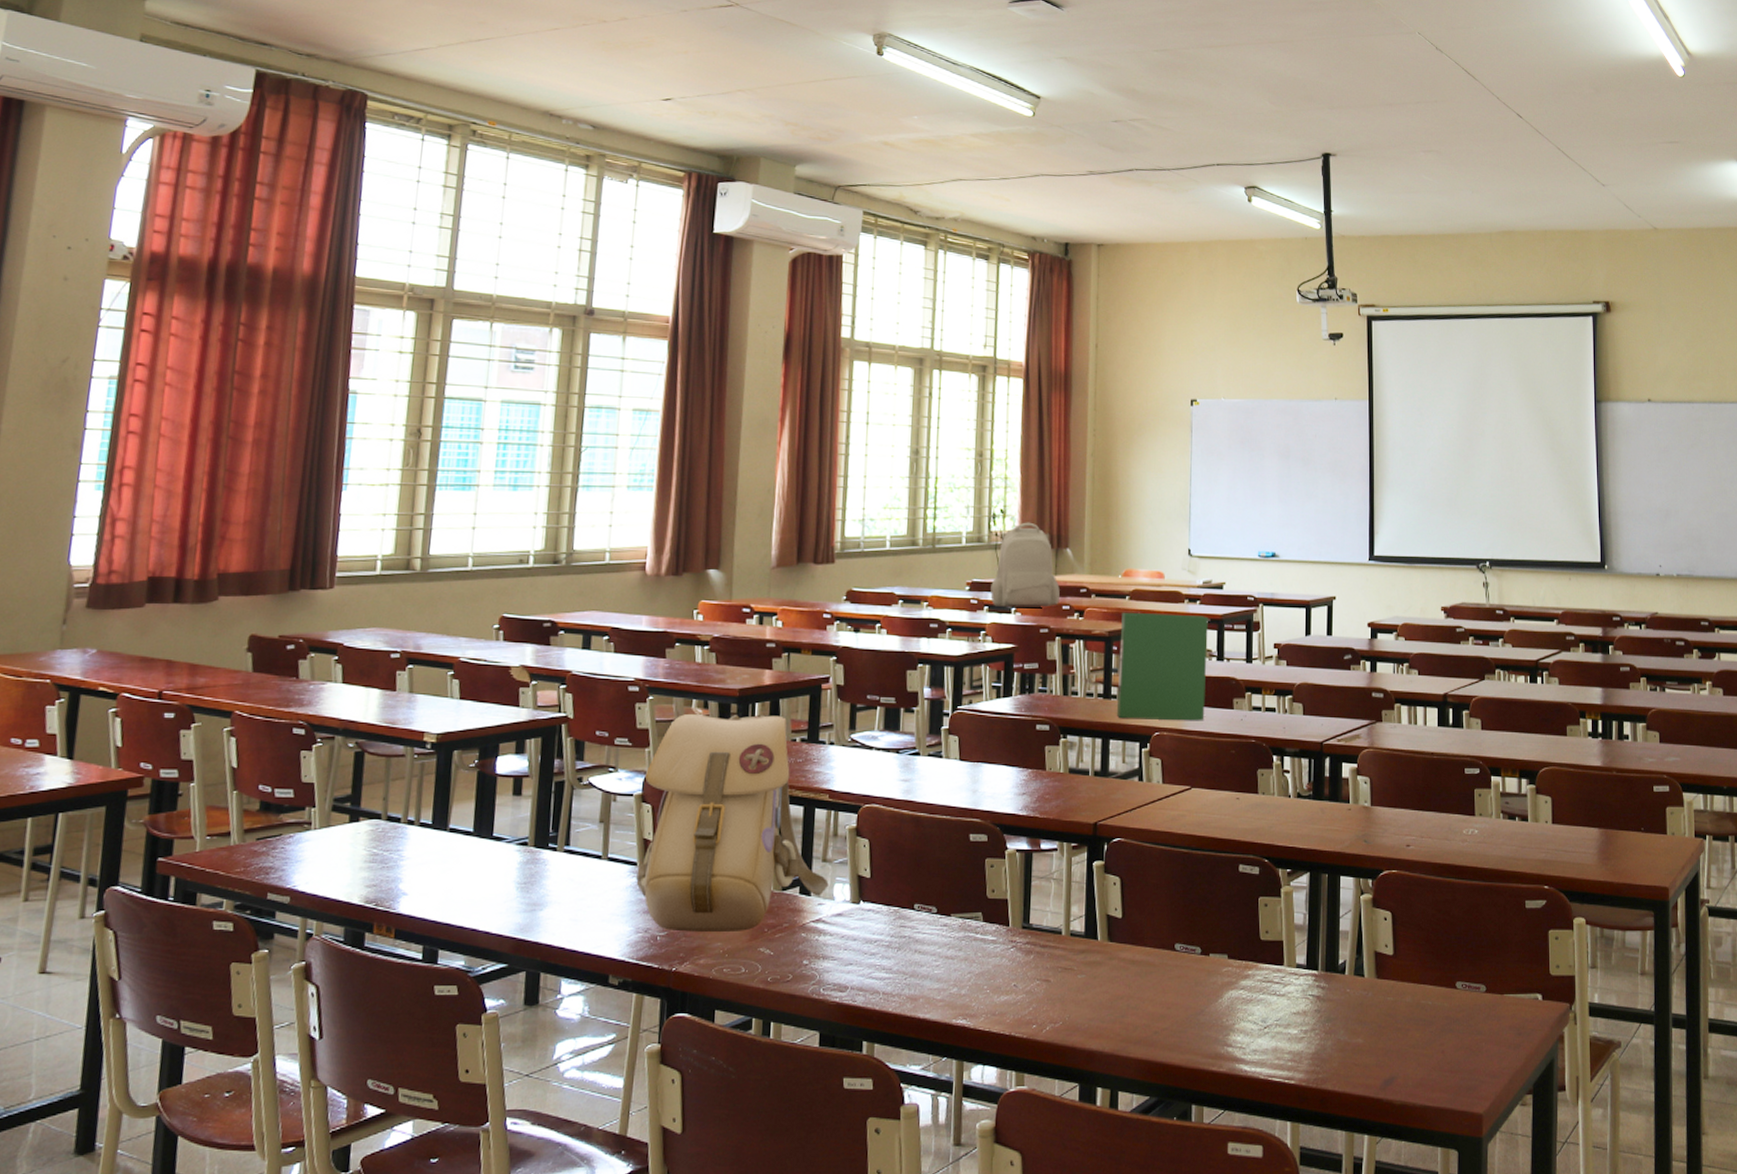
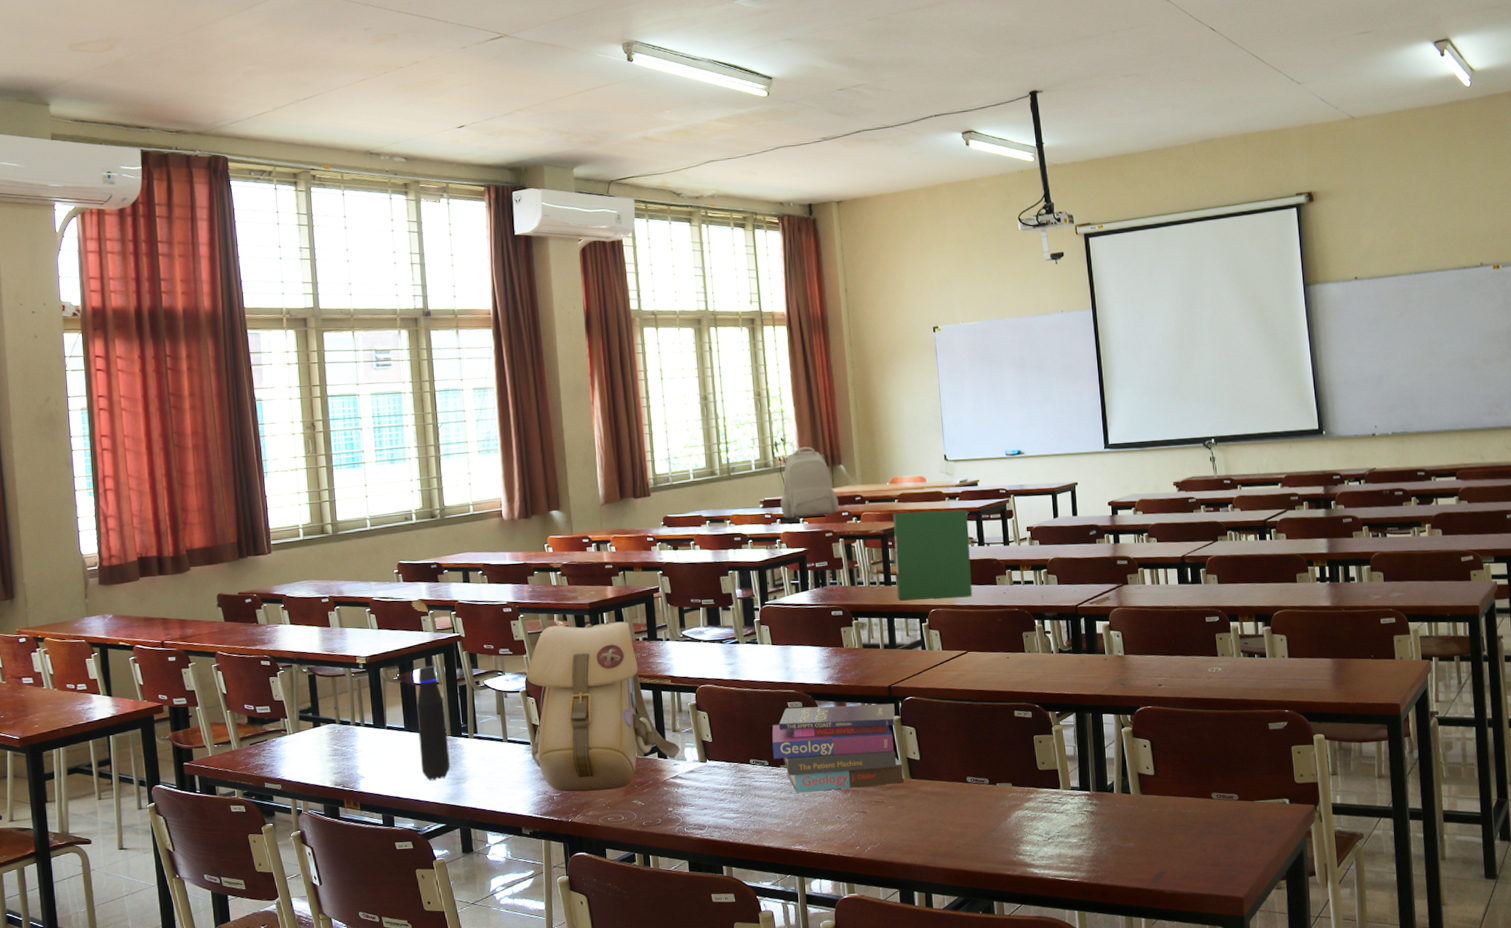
water bottle: none [486,752,533,904] -> present [416,665,450,780]
books: none [944,841,1100,951] -> present [772,703,904,793]

